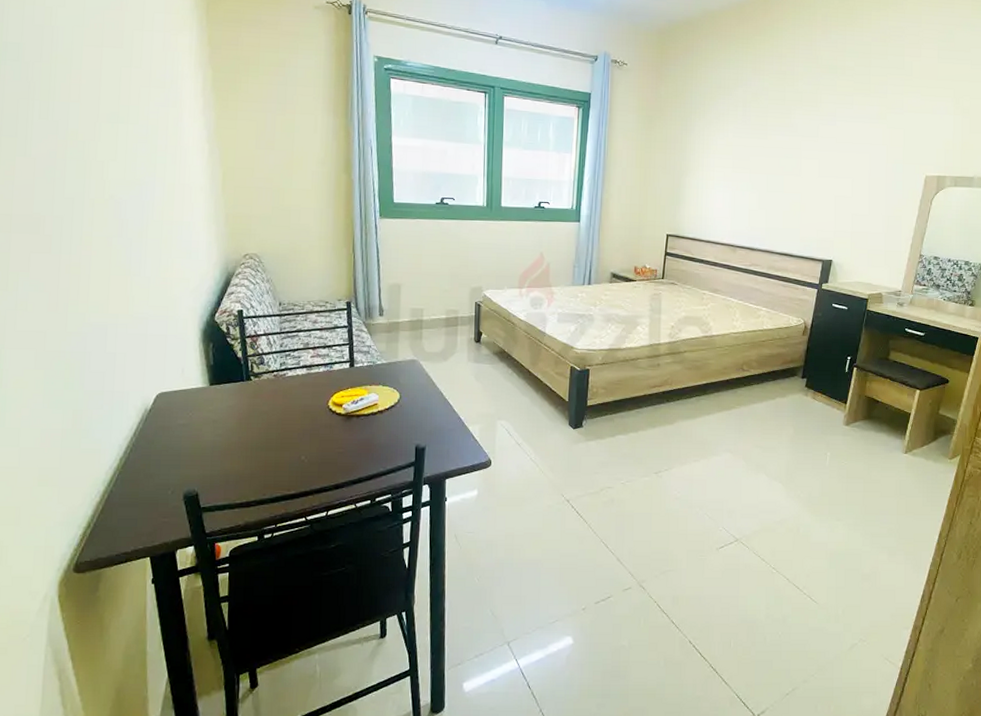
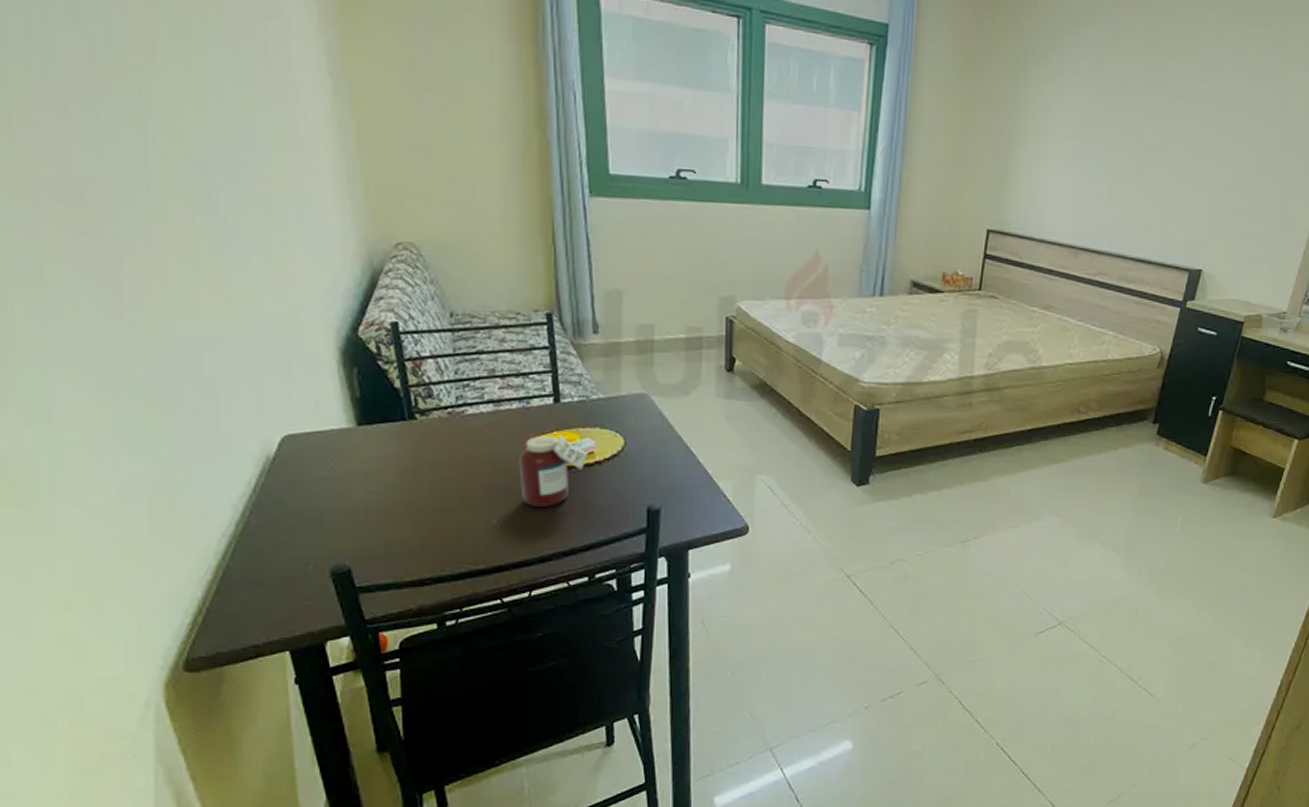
jar: none [323,390,373,446] -> present [519,434,588,507]

